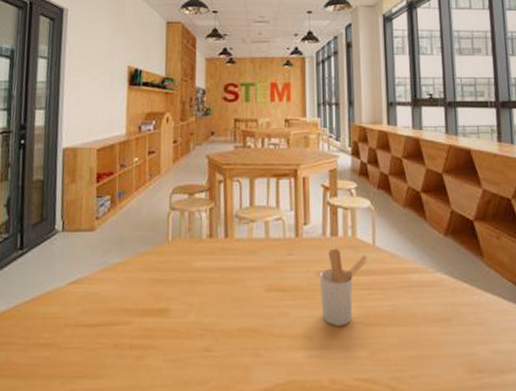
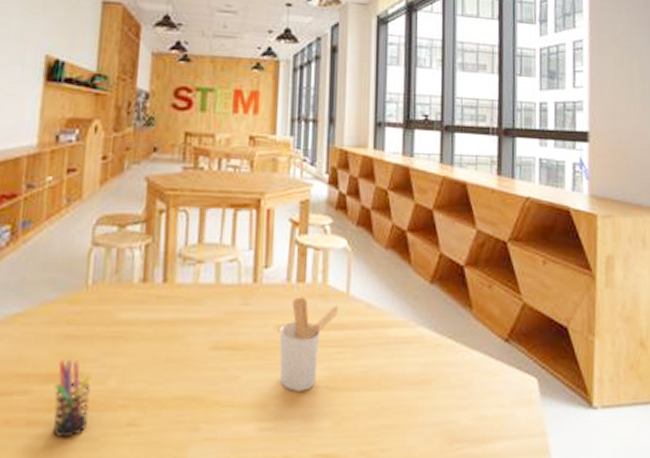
pen holder: none [149,298,176,360] -> present [52,359,91,439]

